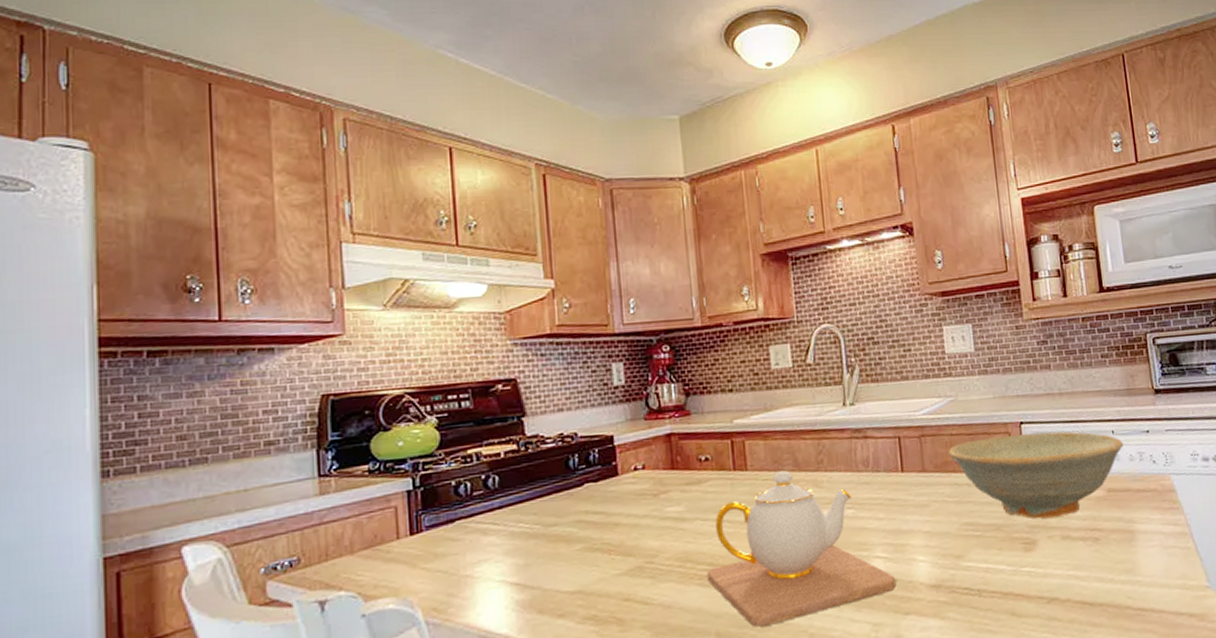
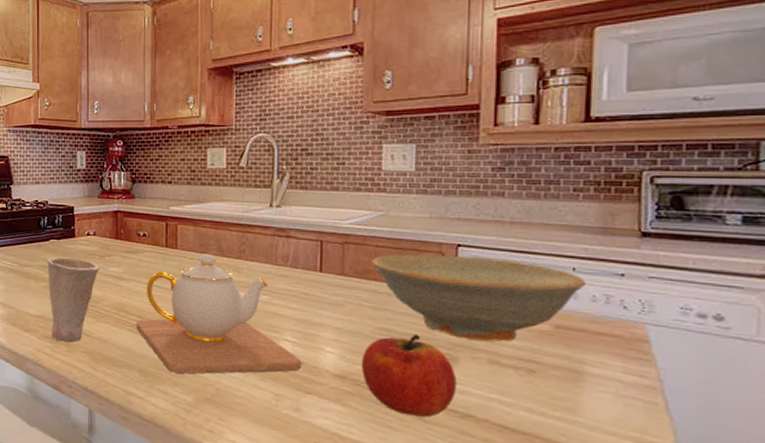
cup: none [581,502,655,620] -> present [47,256,100,342]
fruit: none [953,524,1040,614] -> present [361,335,457,417]

